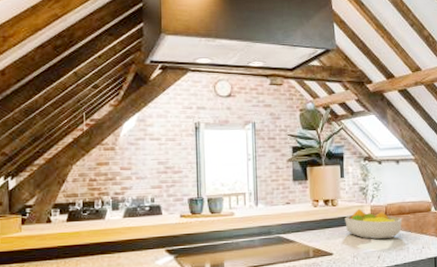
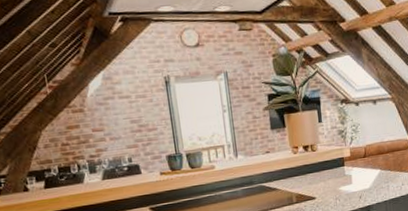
fruit bowl: present [345,209,403,240] -> none [325,152,382,181]

